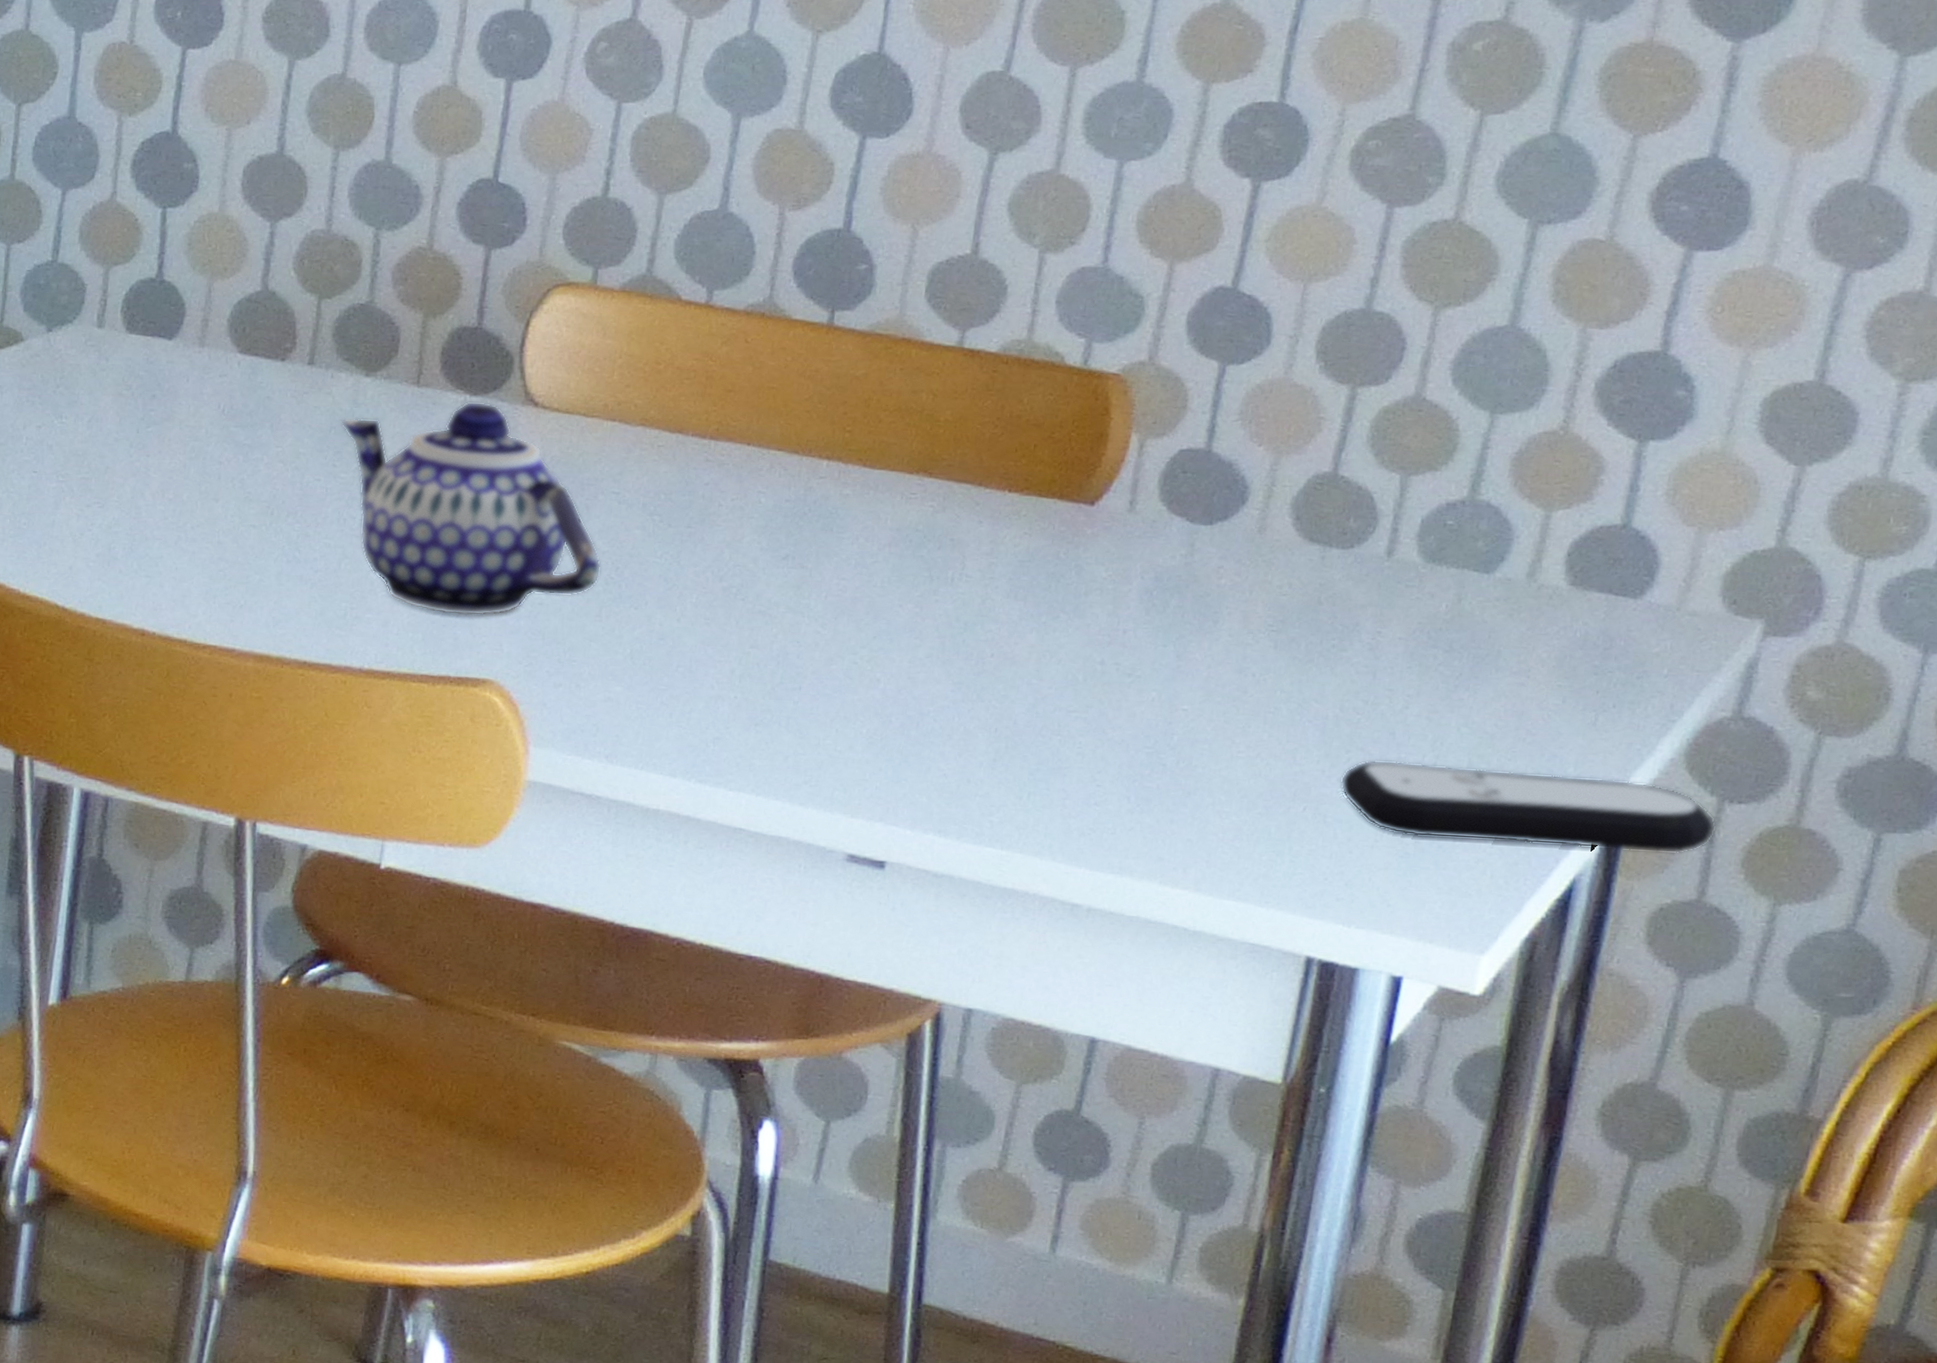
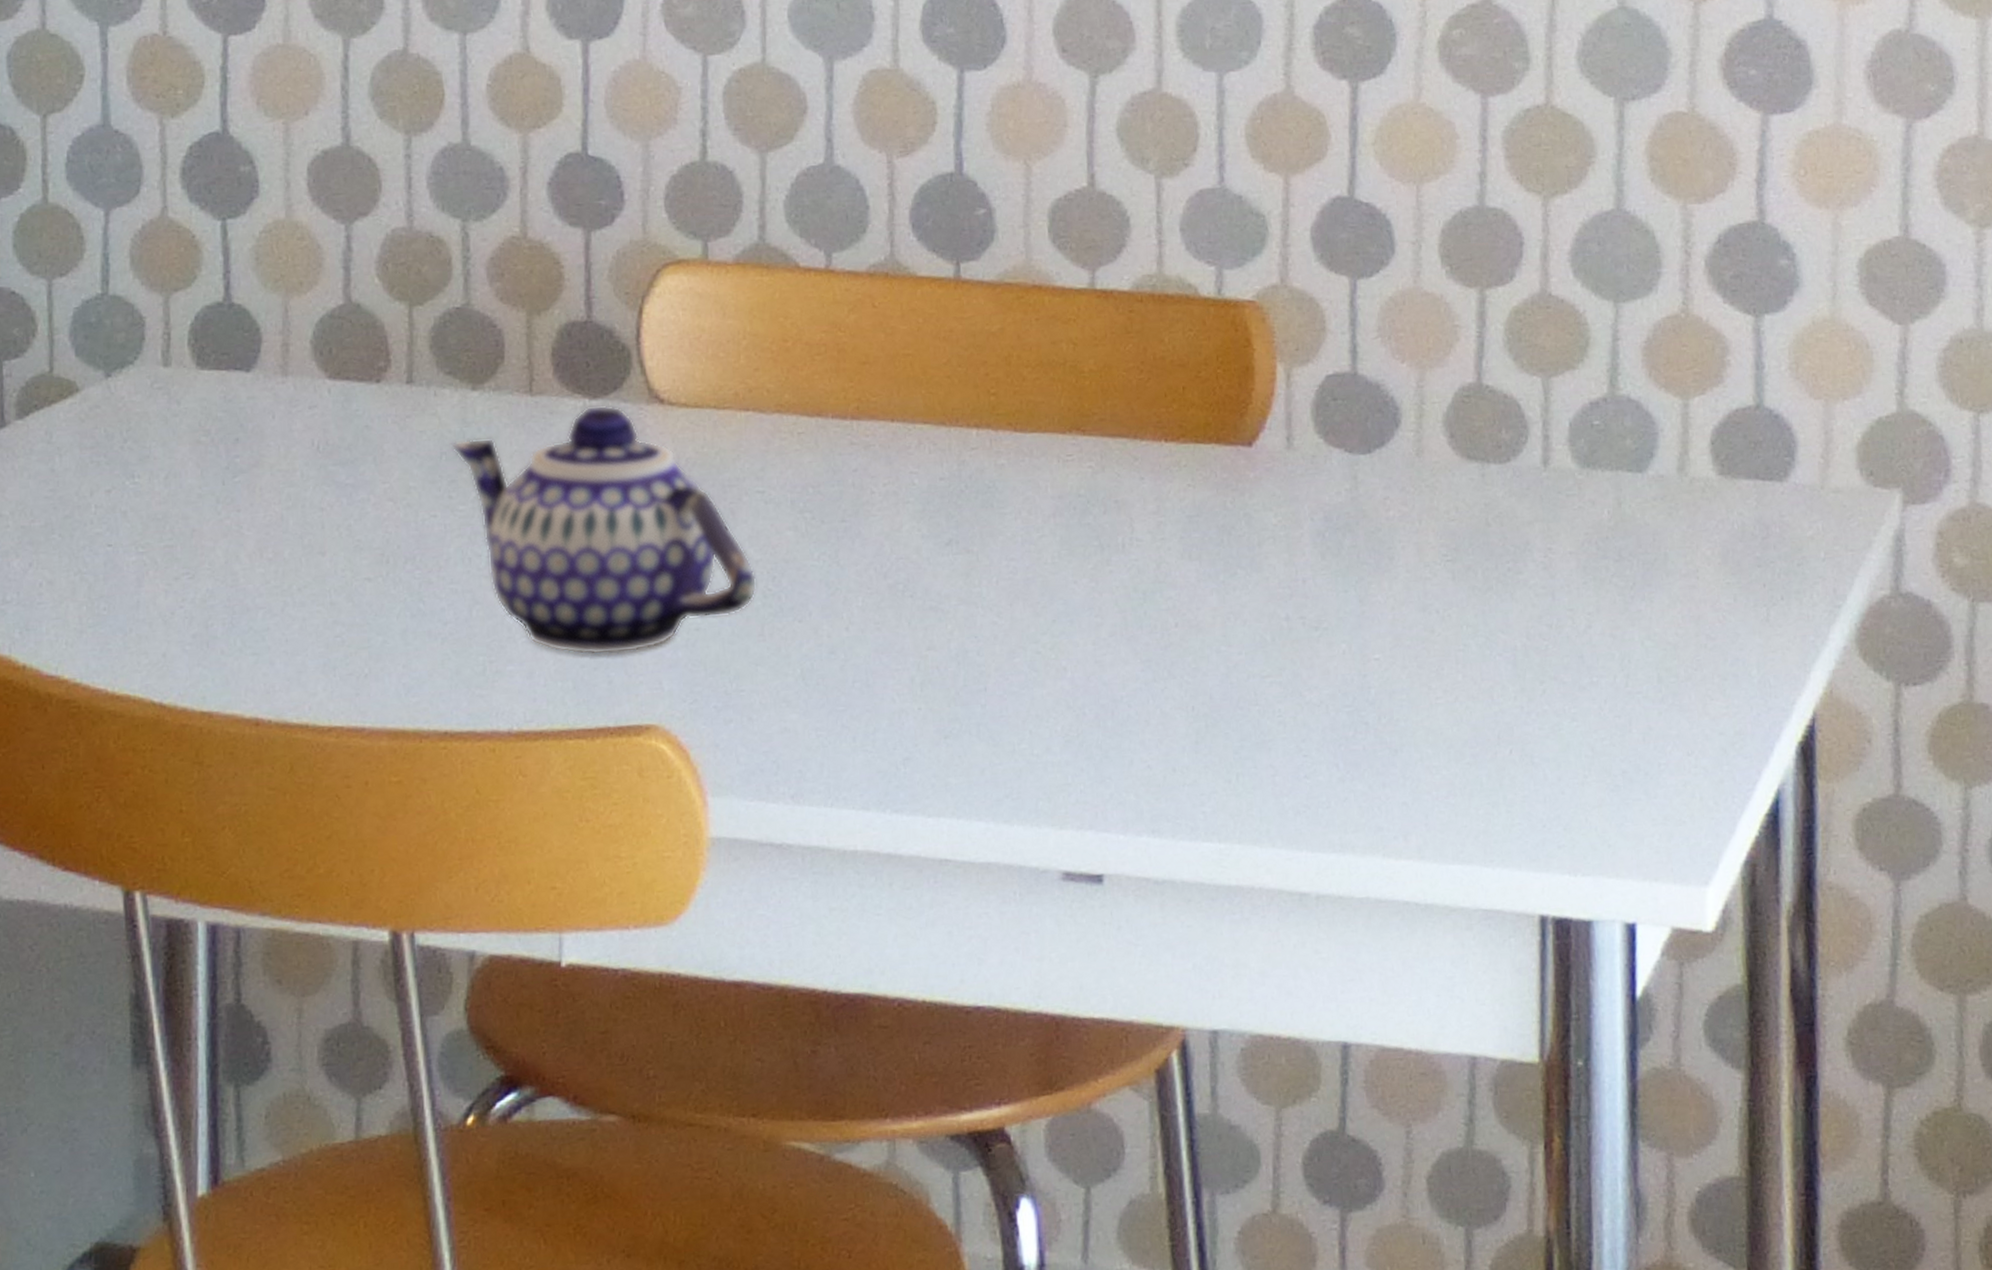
remote control: present [1340,759,1716,854] -> none [1539,675,1899,766]

